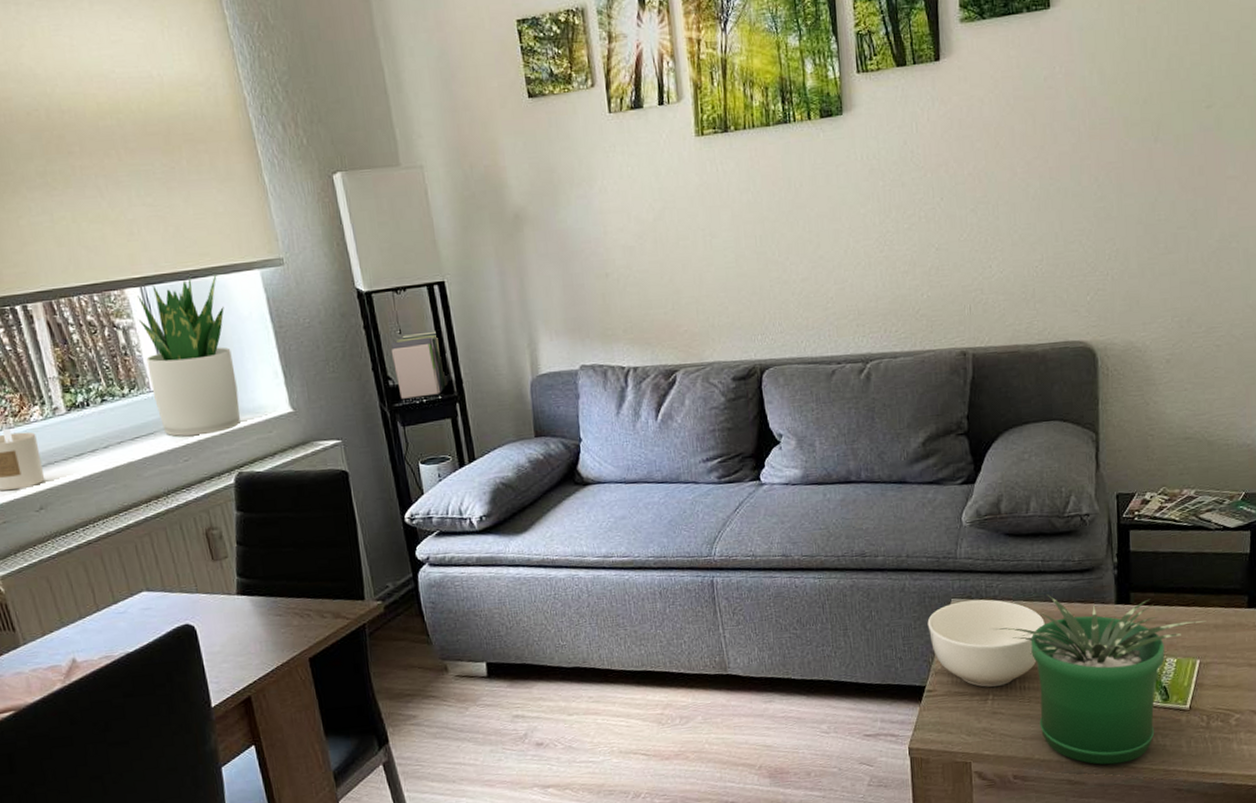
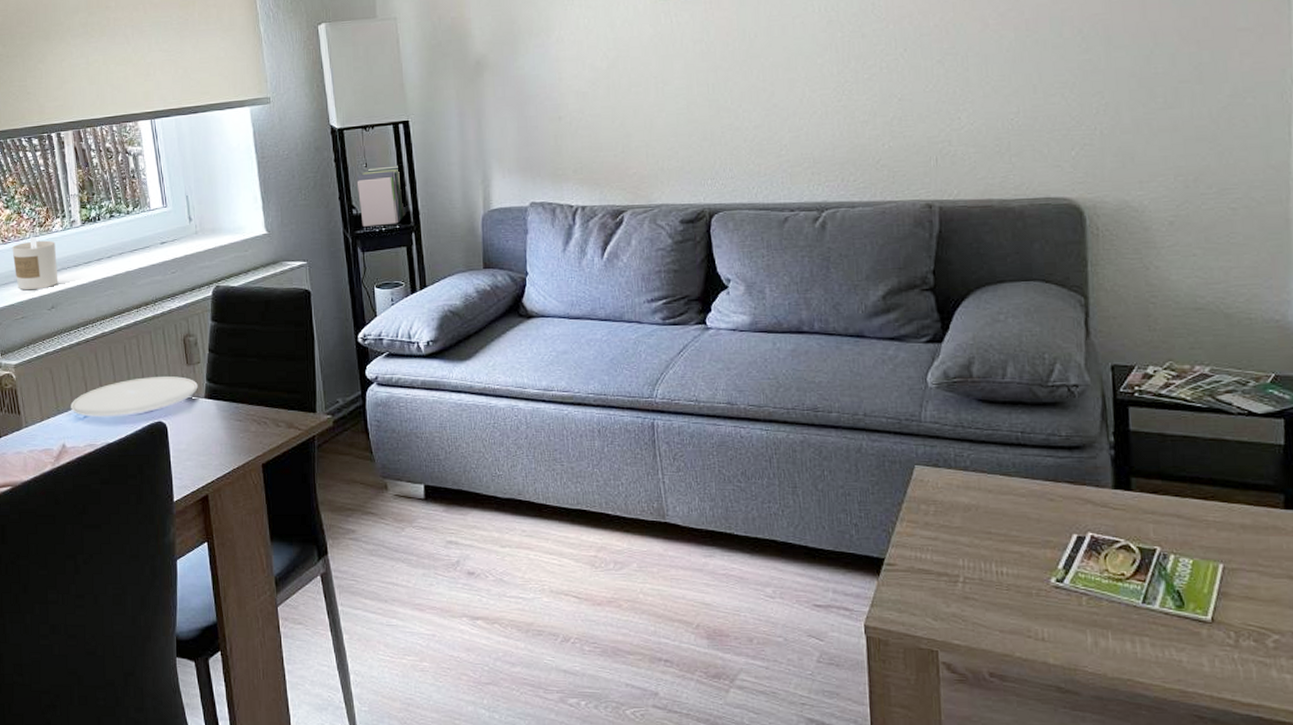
plate: none [77,574,228,627] -> present [71,376,198,418]
planter: present [137,275,240,437] -> none [146,111,222,252]
bowl: present [927,599,1045,687] -> none [887,469,1026,567]
planter: present [993,594,1207,765] -> none [964,470,1230,676]

